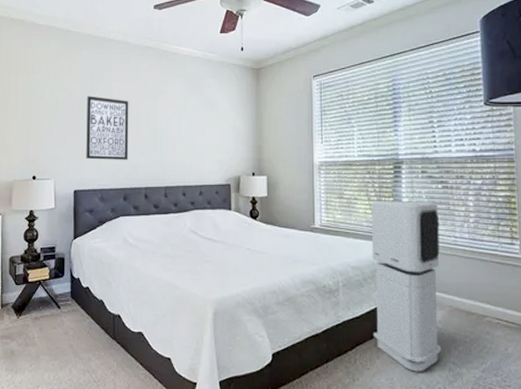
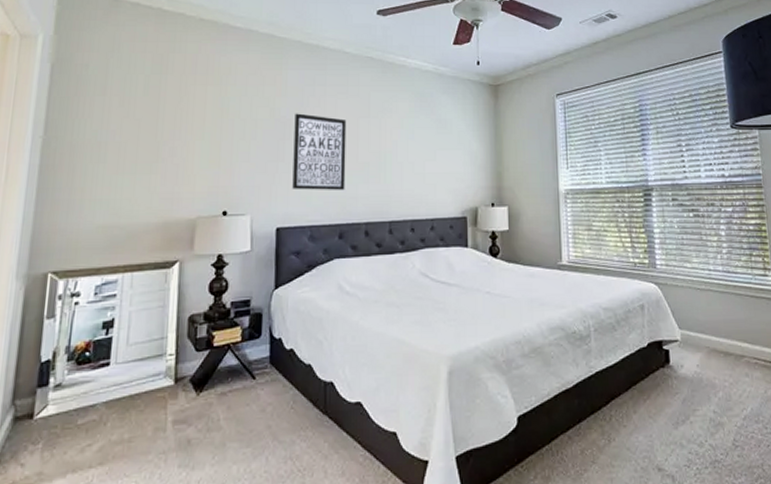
air purifier: present [371,200,442,372] -> none [622,231,702,426]

